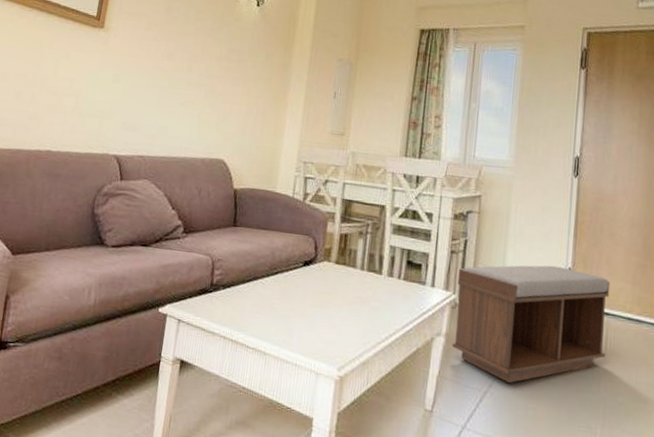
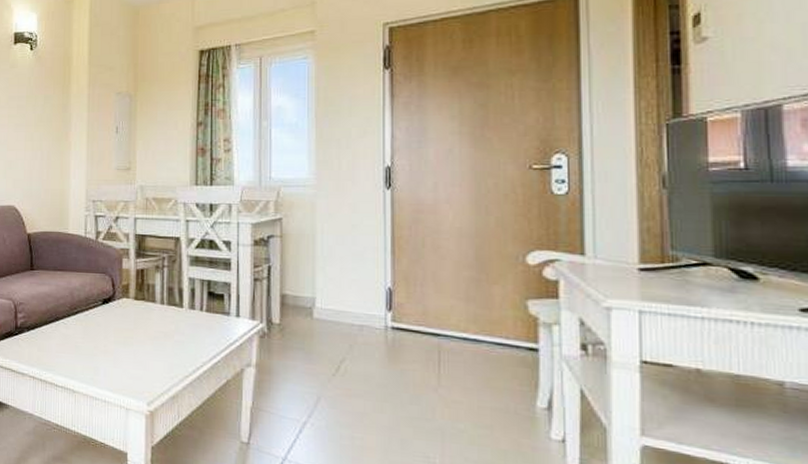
bench: present [452,265,611,384] -> none [264,286,439,413]

